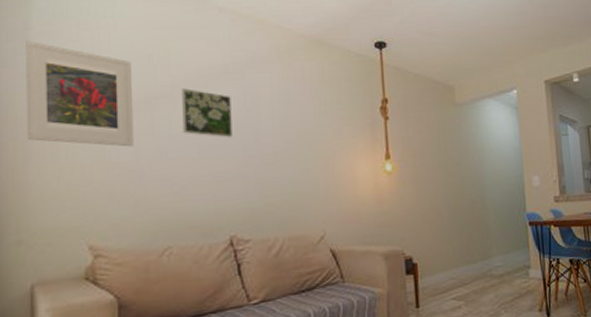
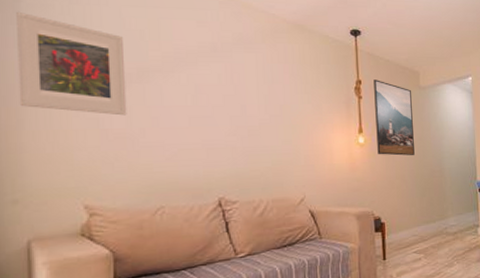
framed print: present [182,88,232,138] -> none [172,64,221,110]
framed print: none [402,97,451,185] -> present [373,80,415,156]

